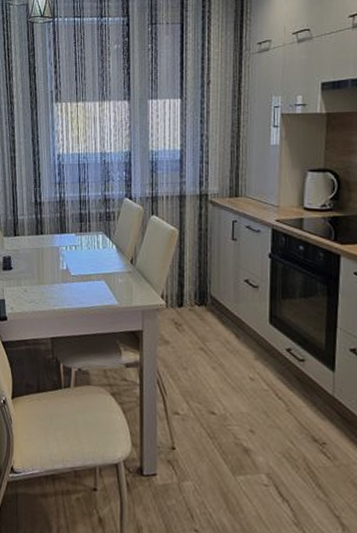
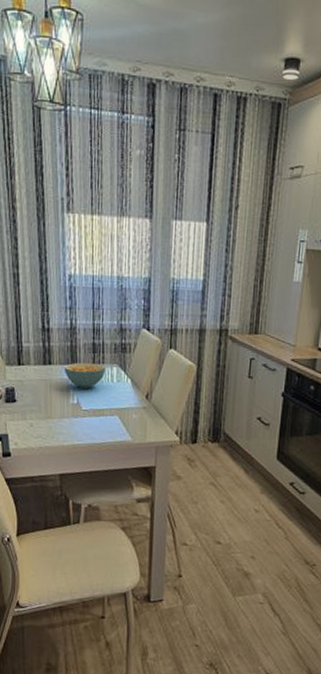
cereal bowl: none [54,231,92,255] -> present [64,362,105,388]

